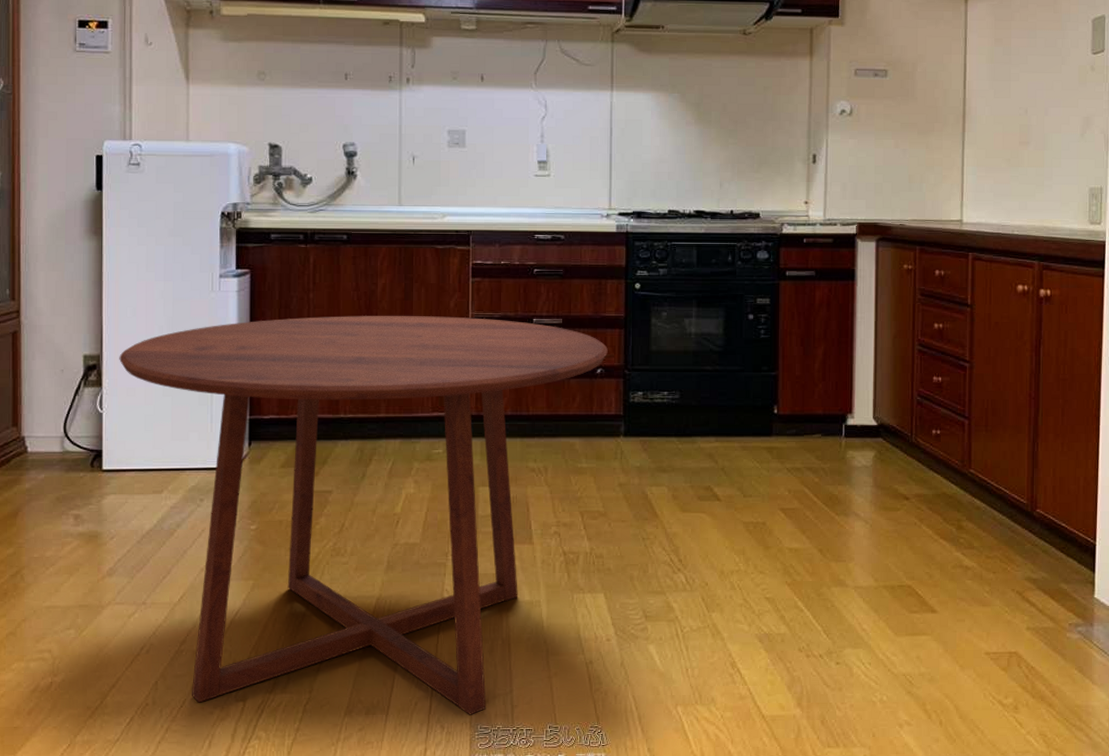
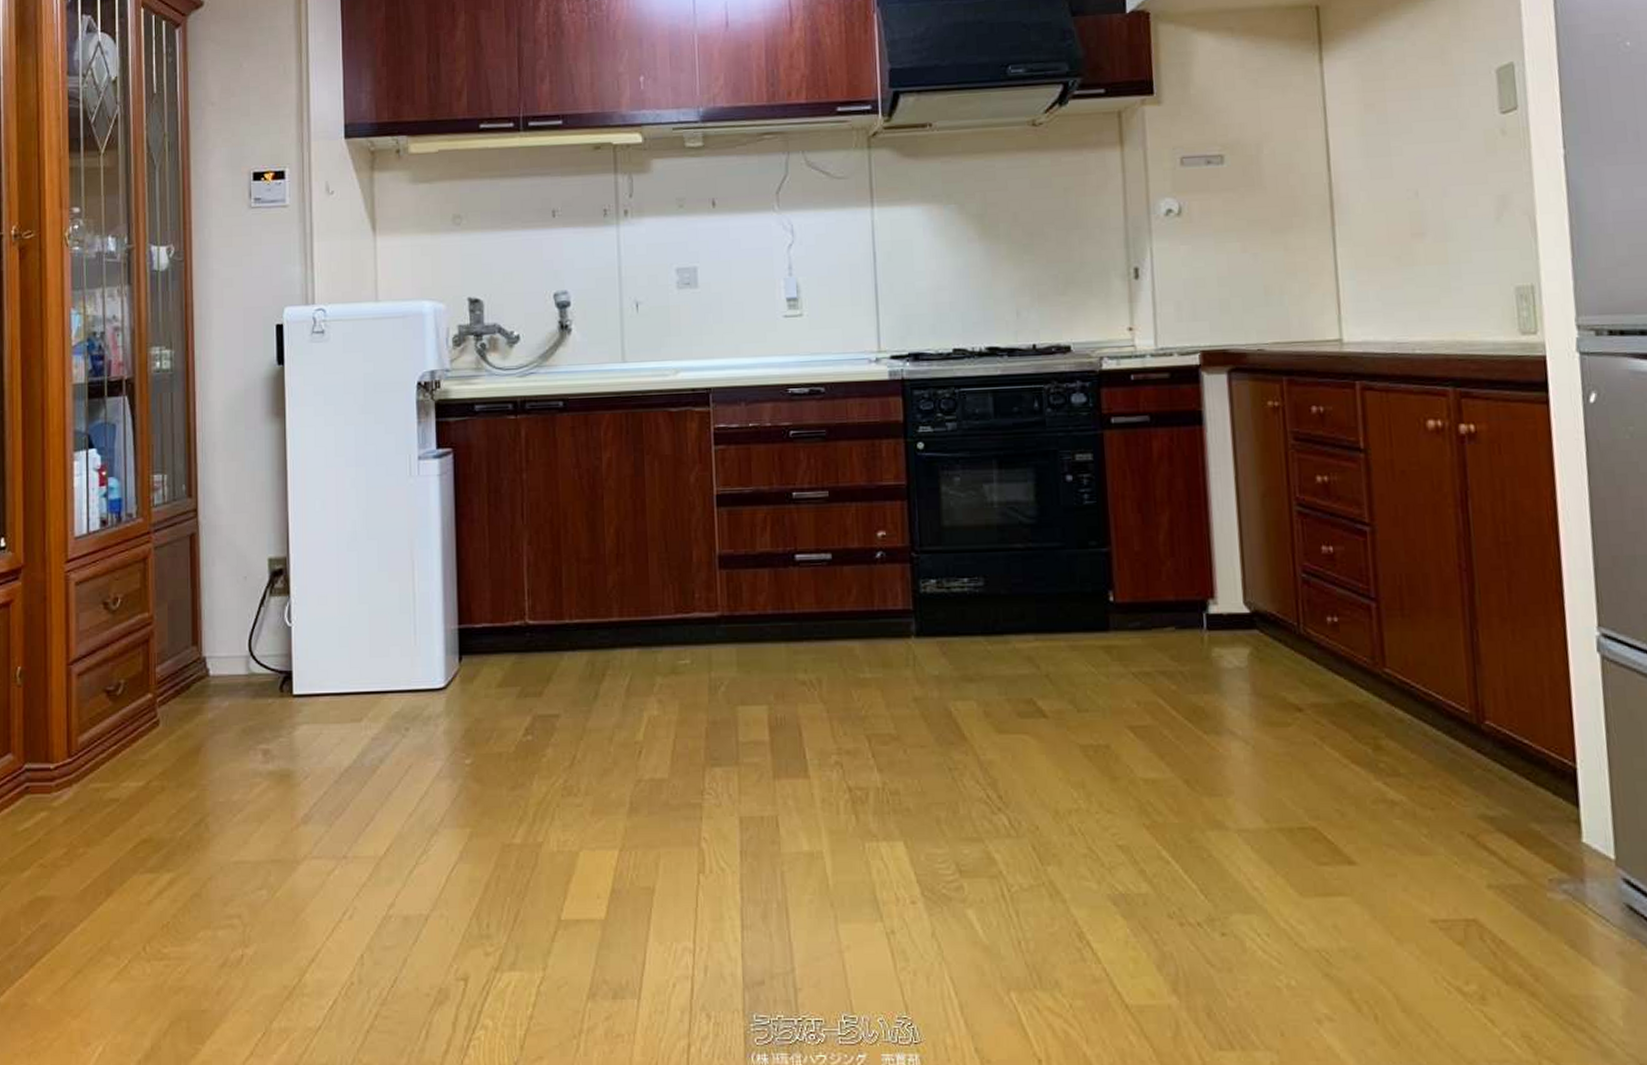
round table: present [119,316,608,715] -> none [308,494,888,1001]

